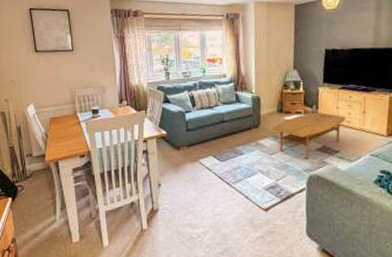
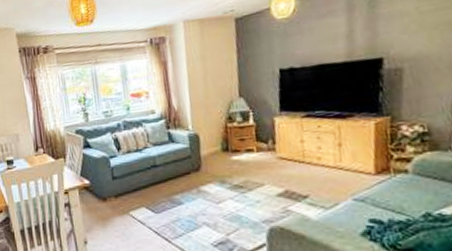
coffee table: present [273,112,346,160] -> none [217,148,315,208]

